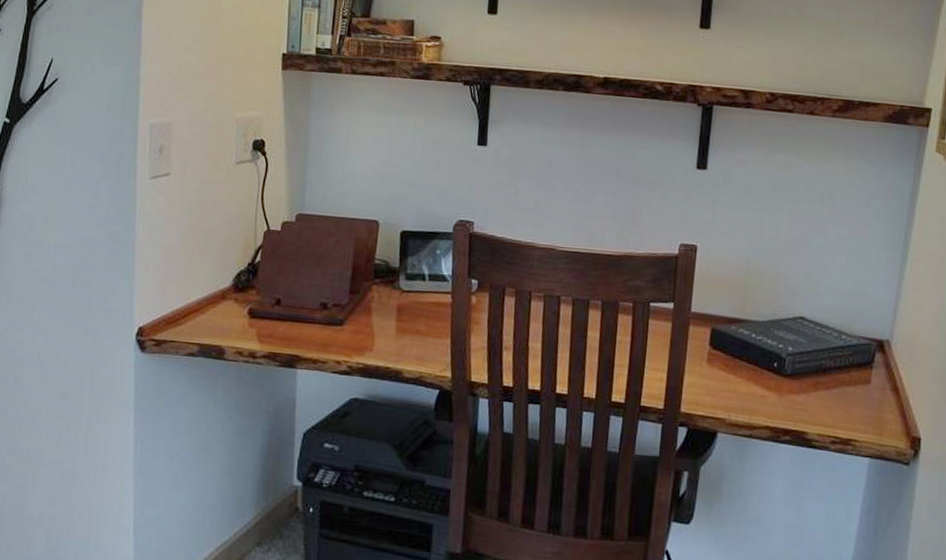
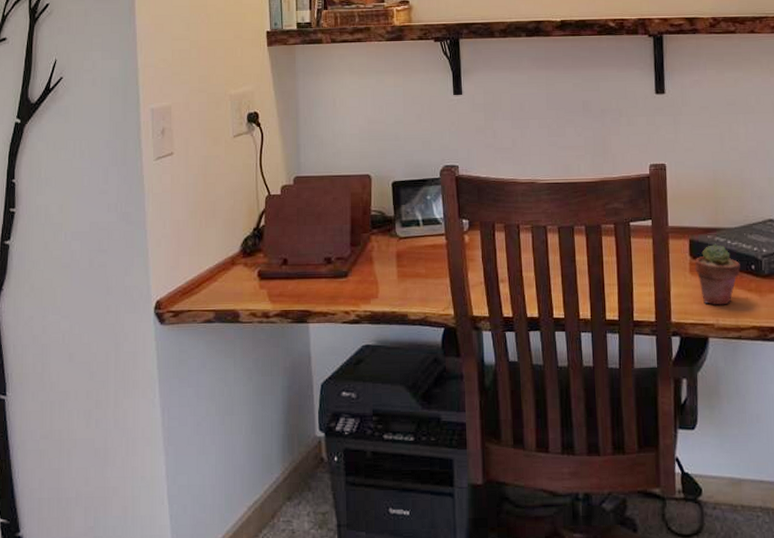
potted succulent: none [712,335,762,401] -> present [694,243,741,306]

